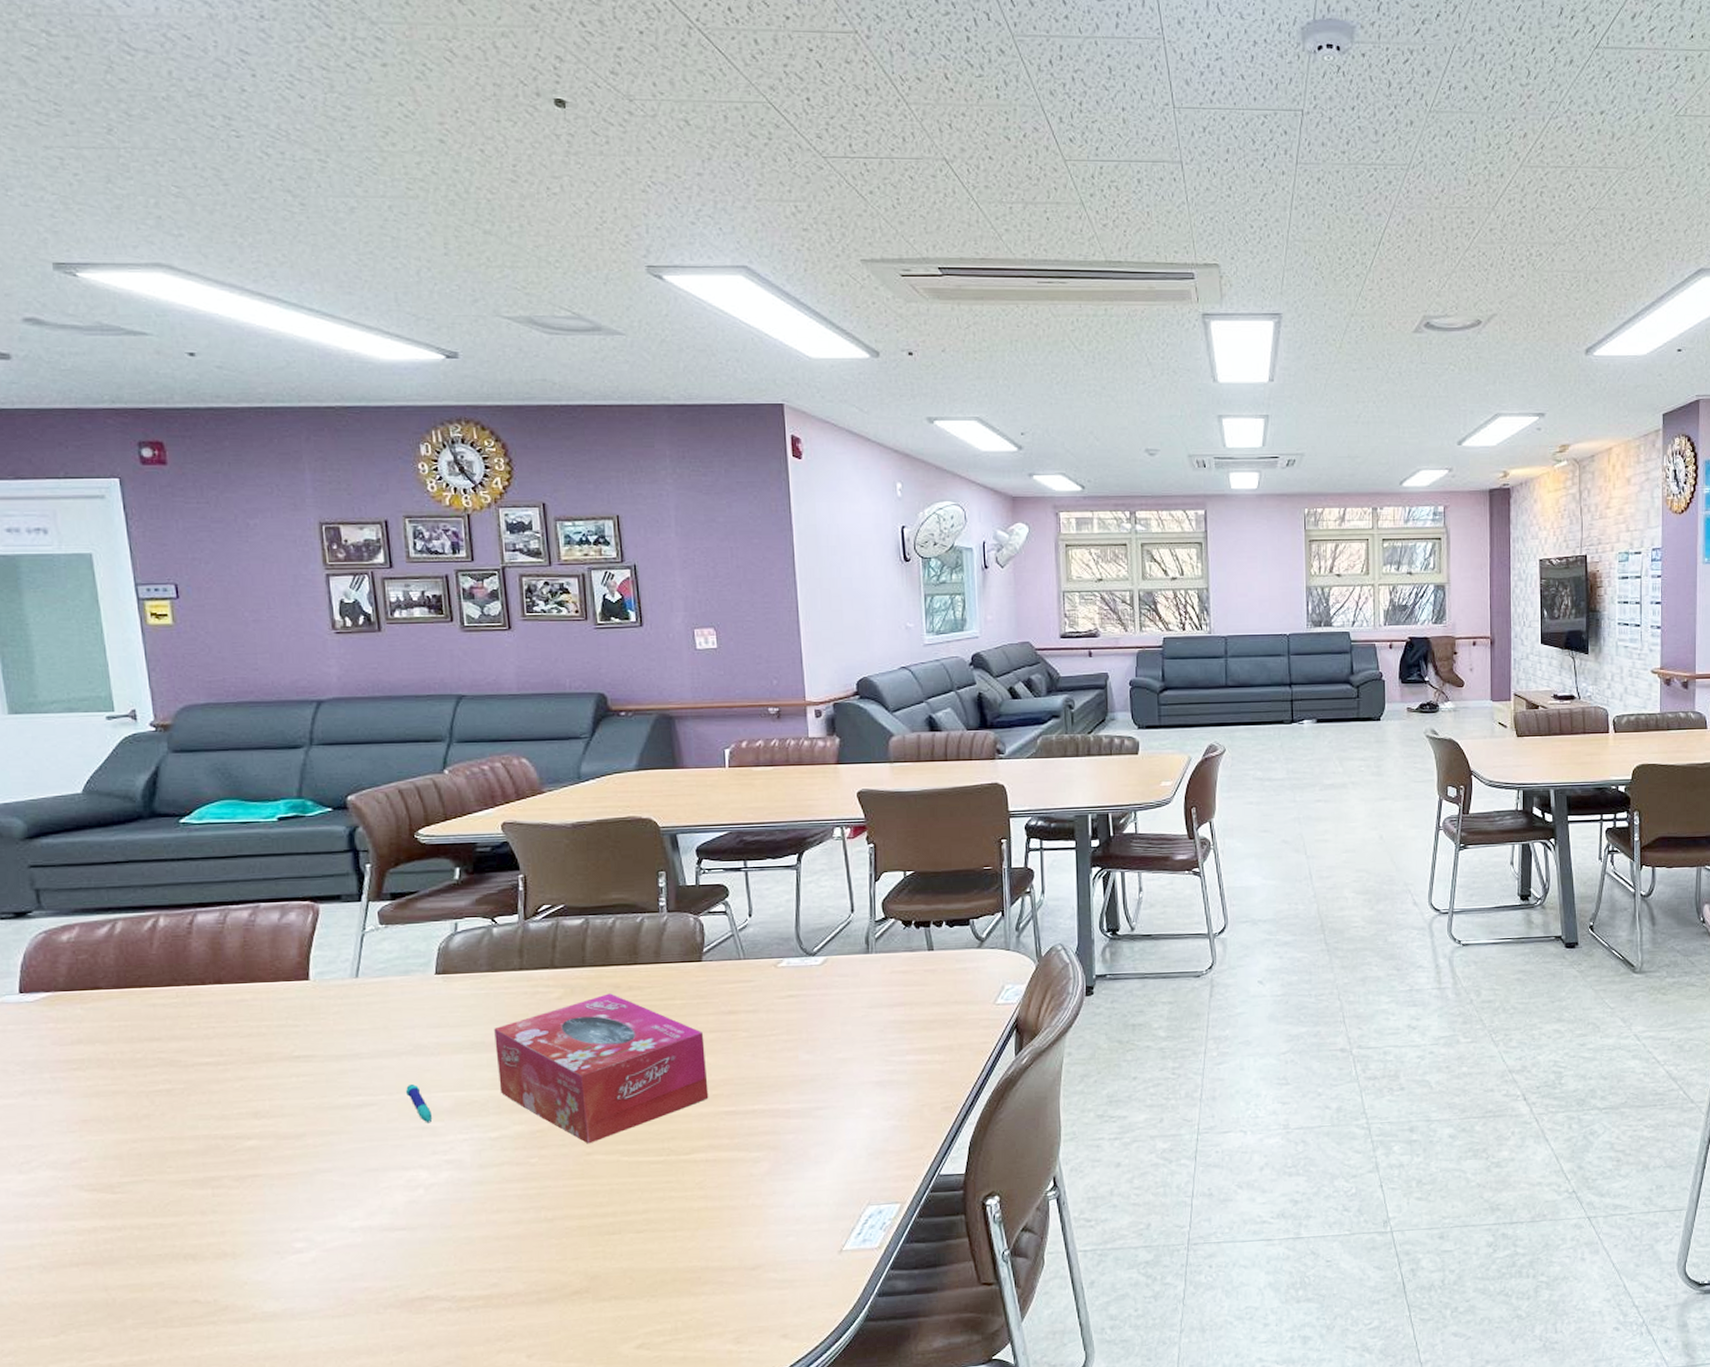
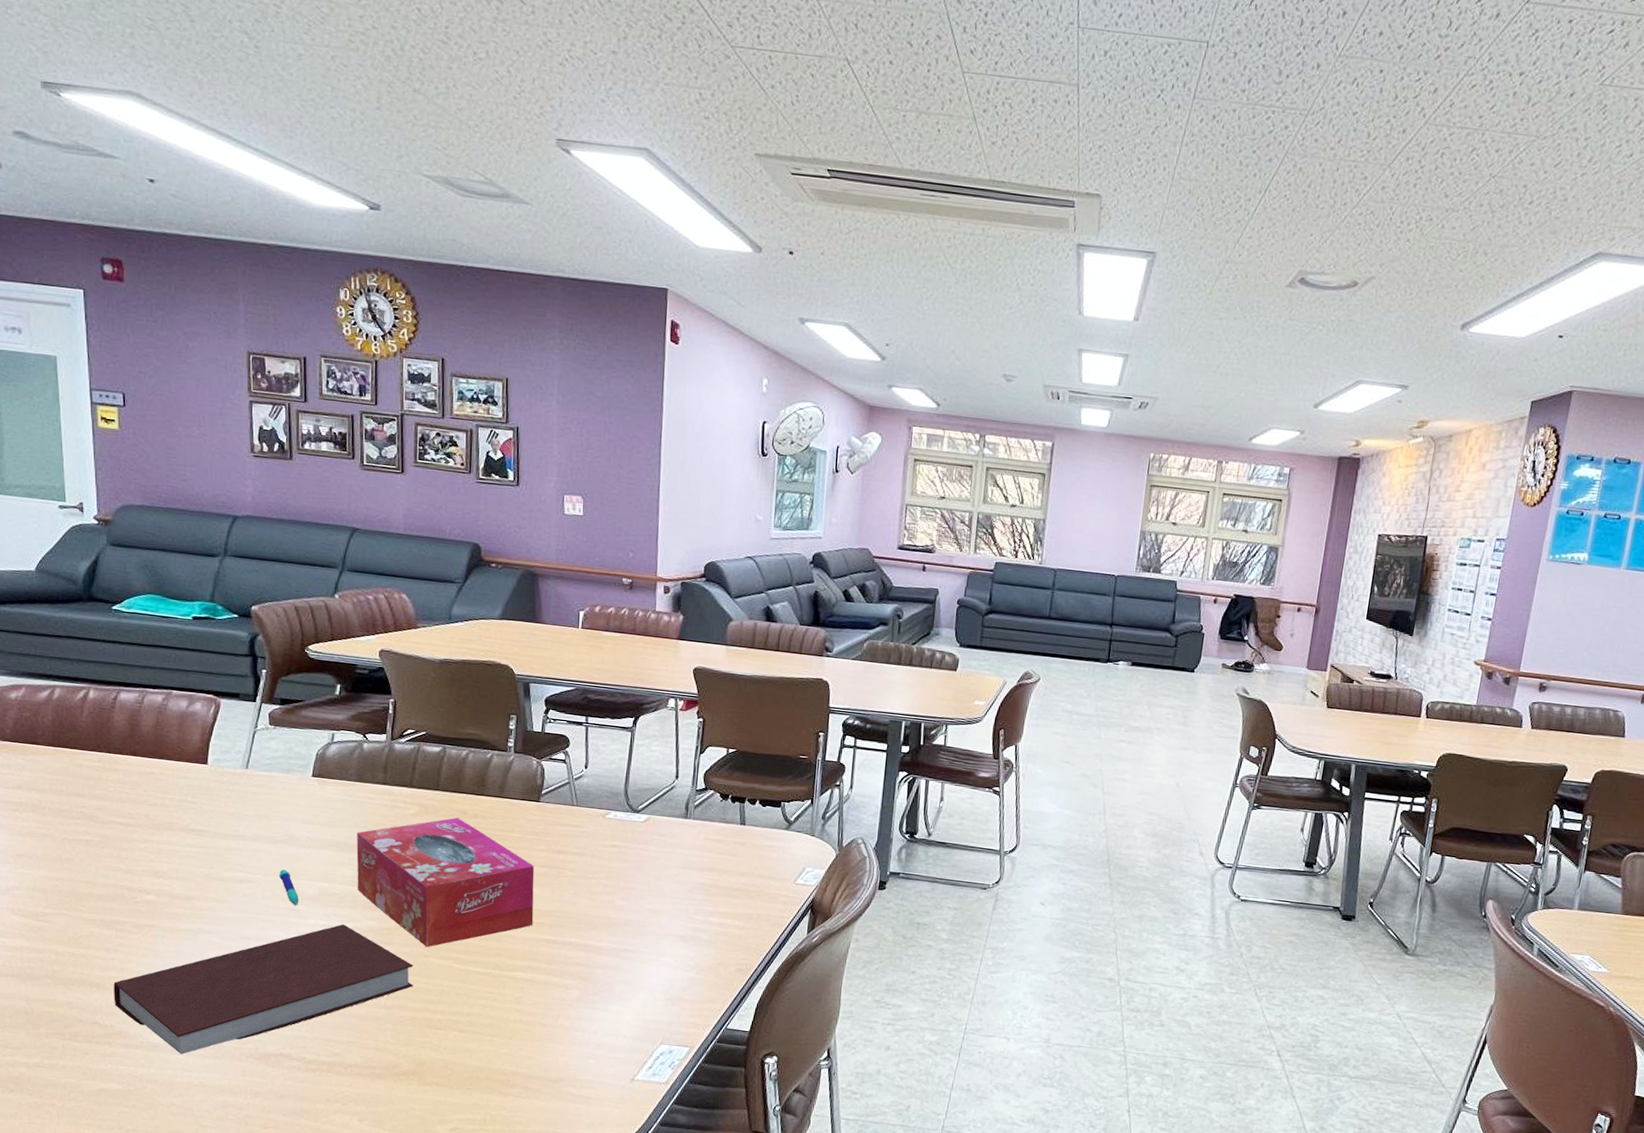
notebook: none [214,1134,577,1319] -> present [113,924,414,1055]

